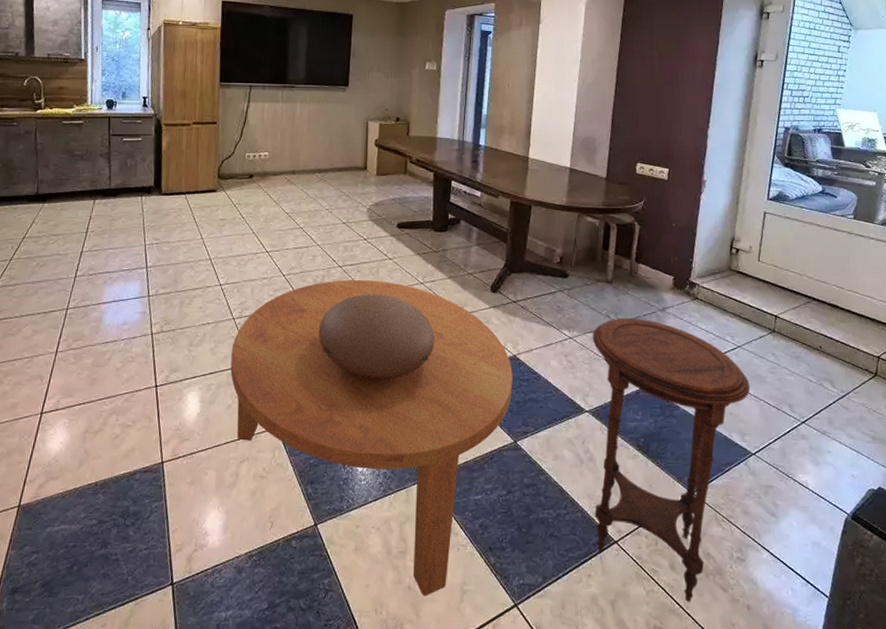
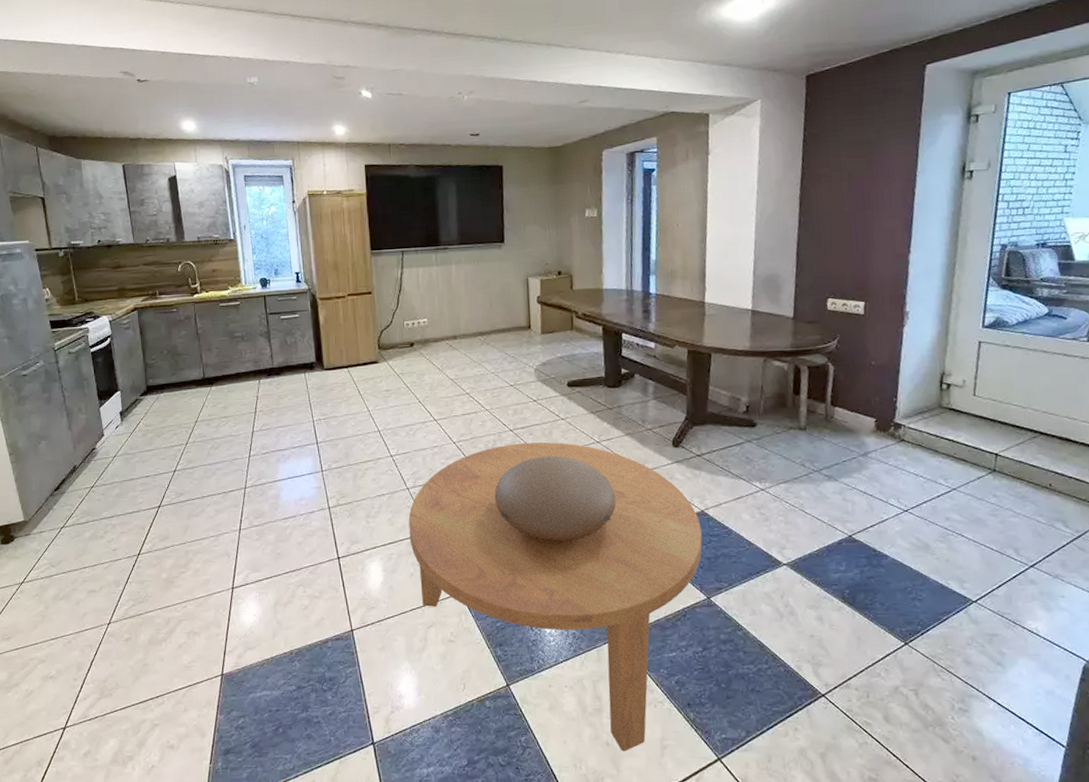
side table: present [592,317,750,603] -> none [786,465,969,755]

